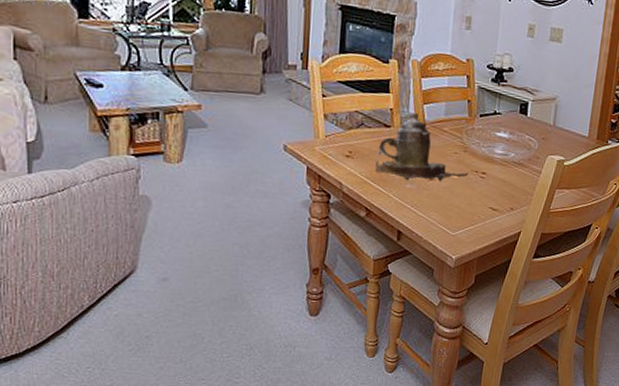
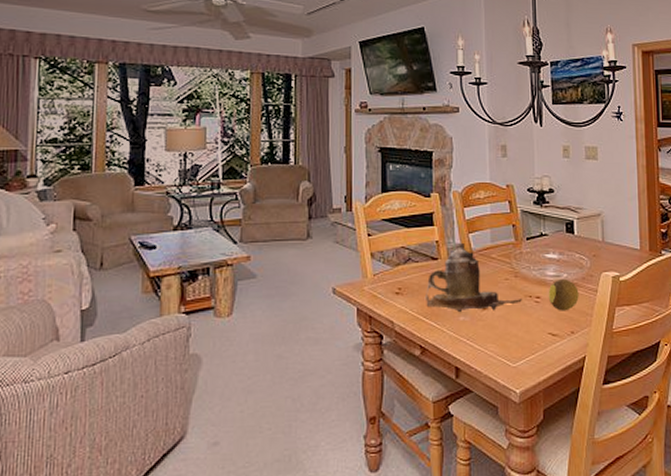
fruit: none [493,157,524,189] -> present [548,278,579,311]

